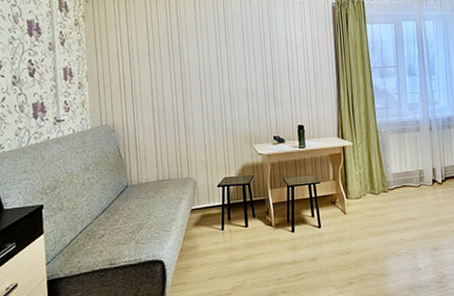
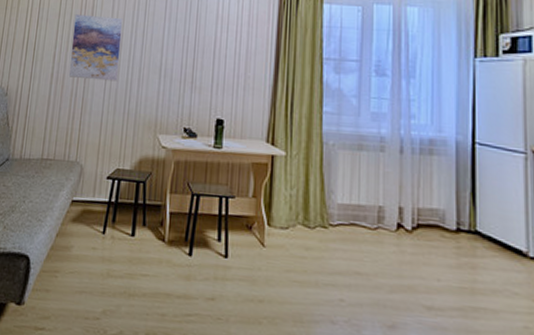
wall art: none [164,51,213,108] -> present [68,14,123,81]

